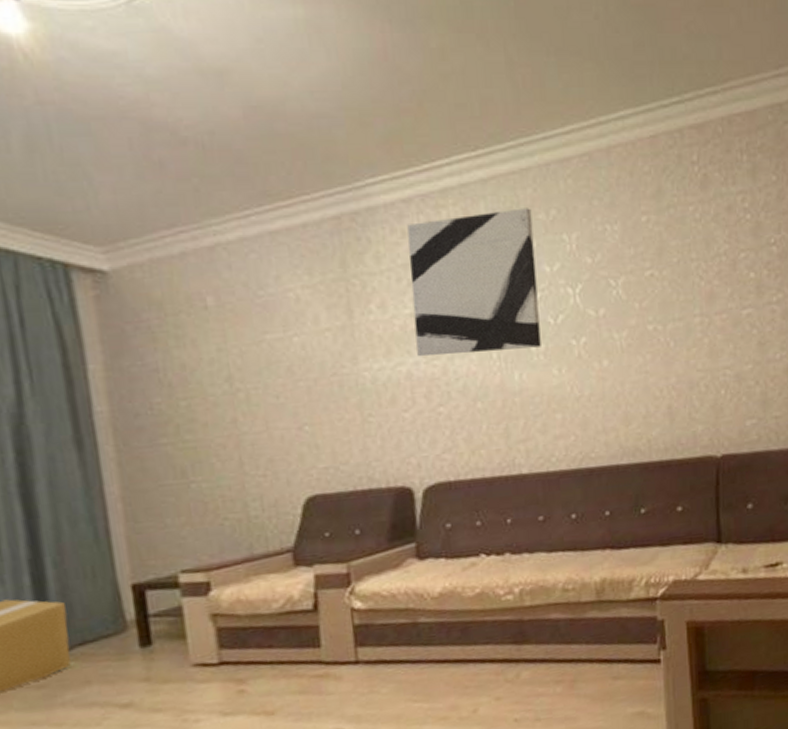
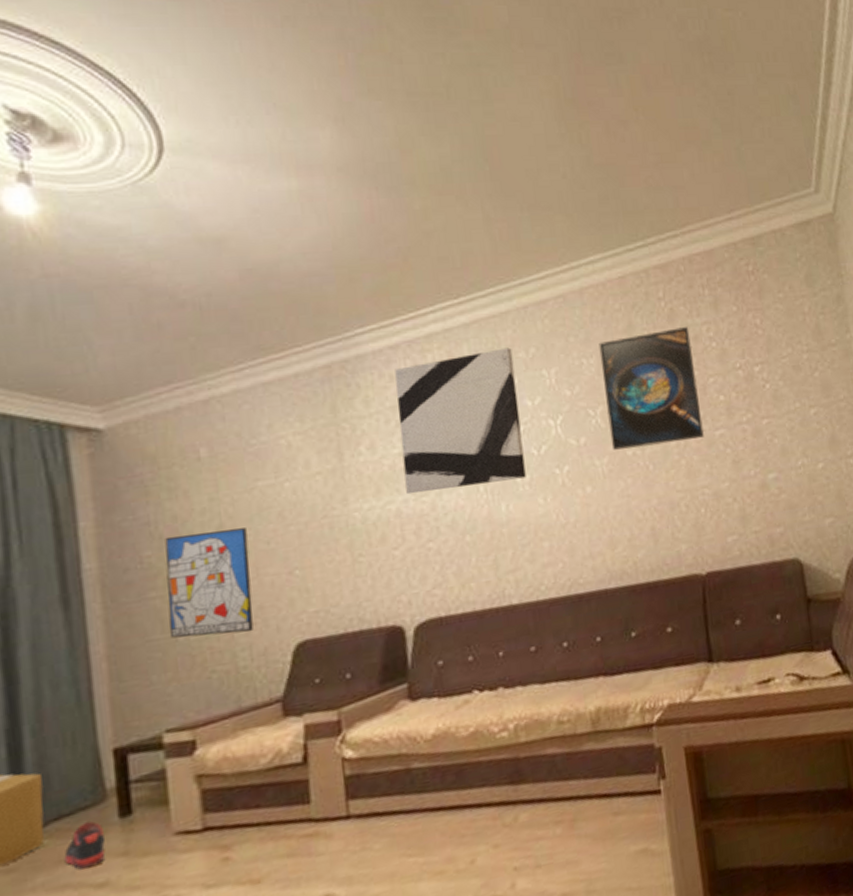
shoe: none [90,648,128,691] -> present [64,821,106,870]
wall art: none [174,380,264,485] -> present [165,528,253,638]
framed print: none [624,196,730,324] -> present [598,327,704,450]

